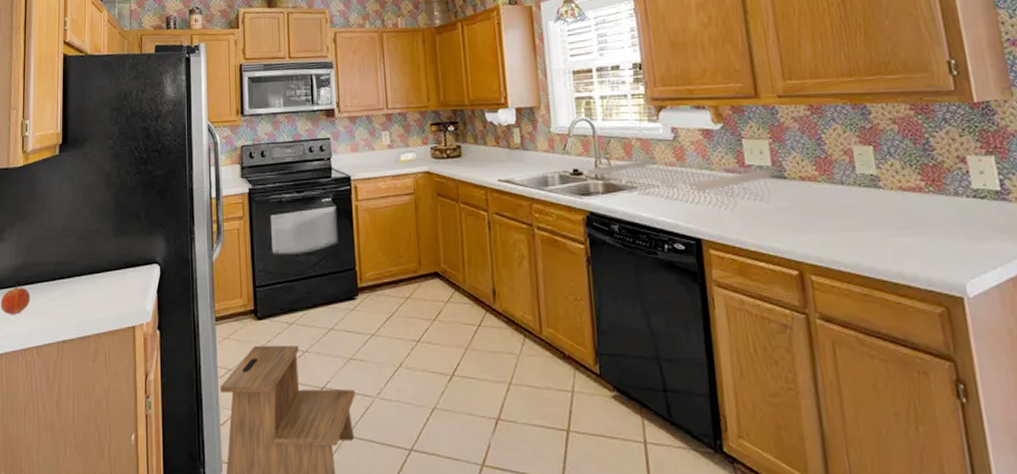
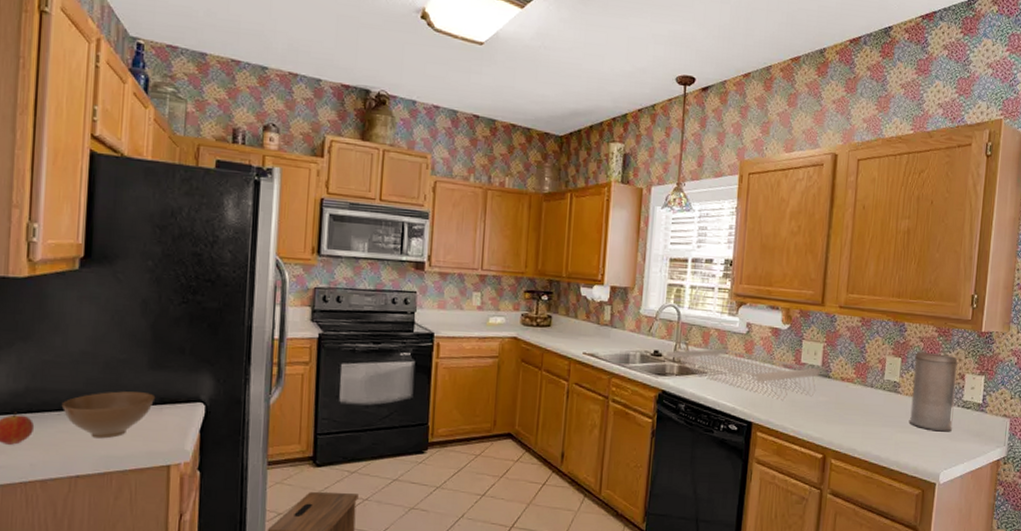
bowl: none [50,258,121,305] -> present [61,391,156,439]
canister: none [889,133,968,231] -> present [908,351,959,432]

